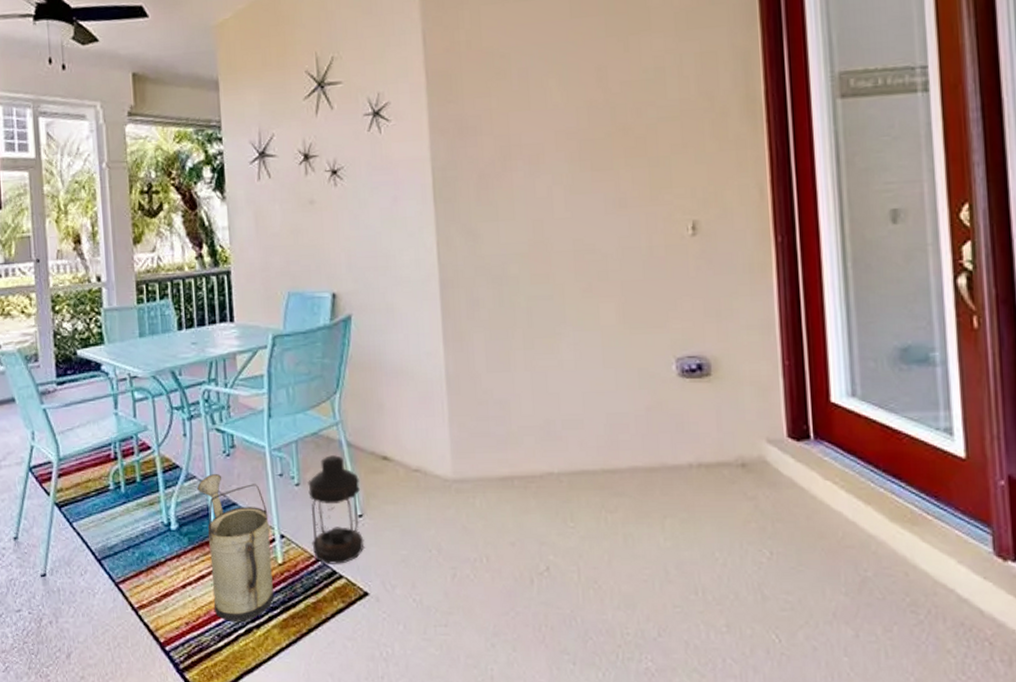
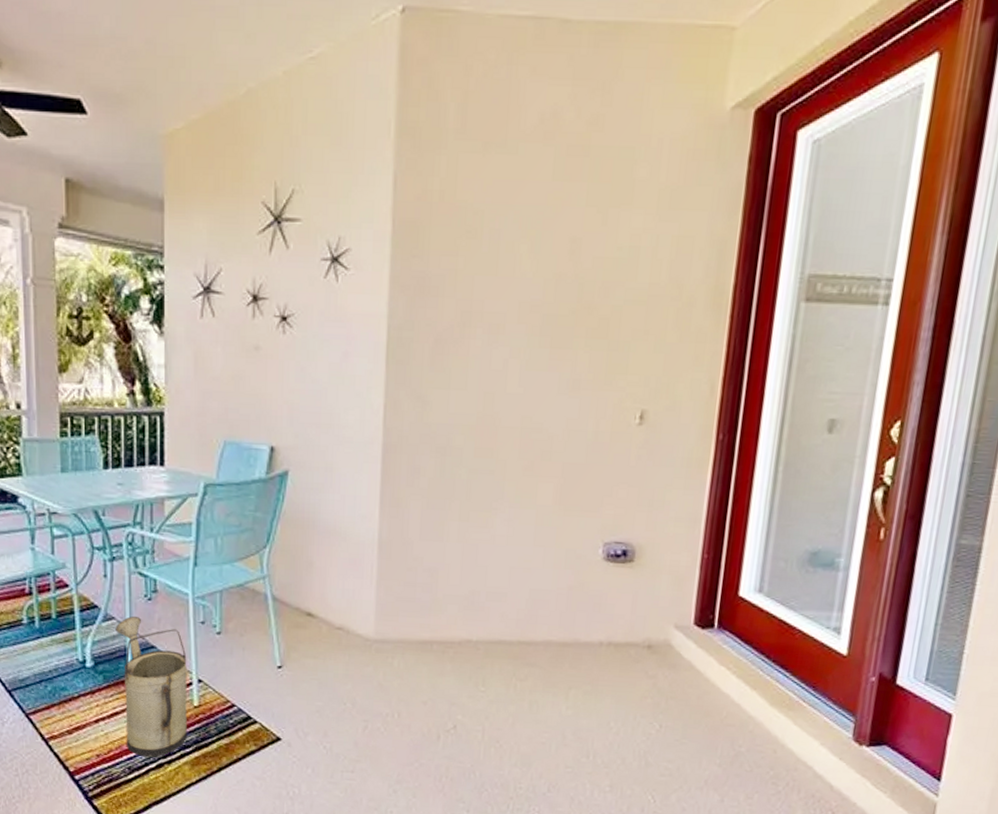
lantern: present [308,455,365,564] -> none [229,607,281,711]

